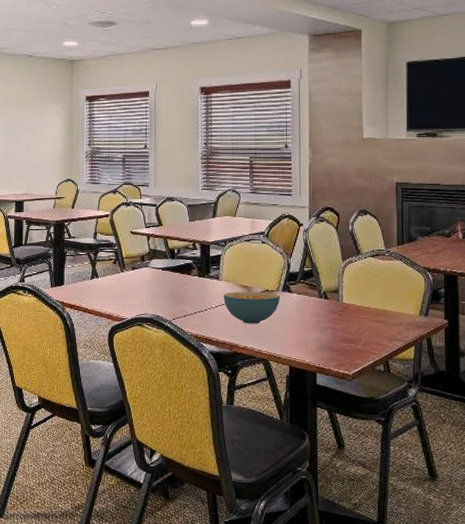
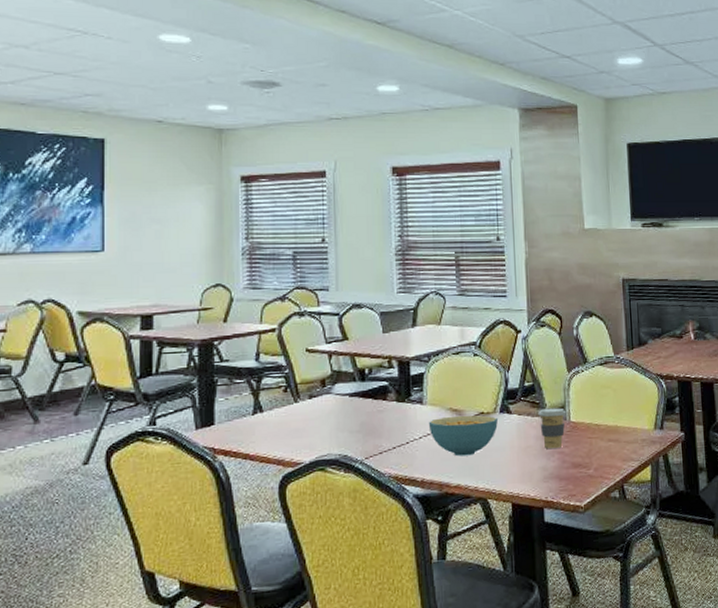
coffee cup: none [315,290,340,324] -> present [538,407,566,449]

